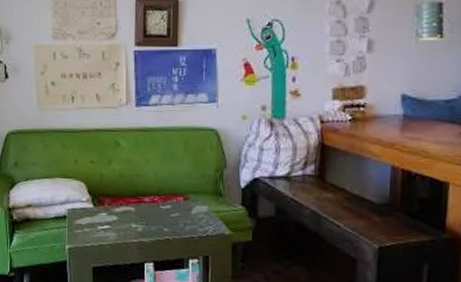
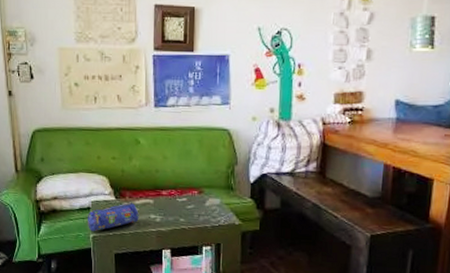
pencil case: none [64,209,119,243] -> present [88,202,139,232]

